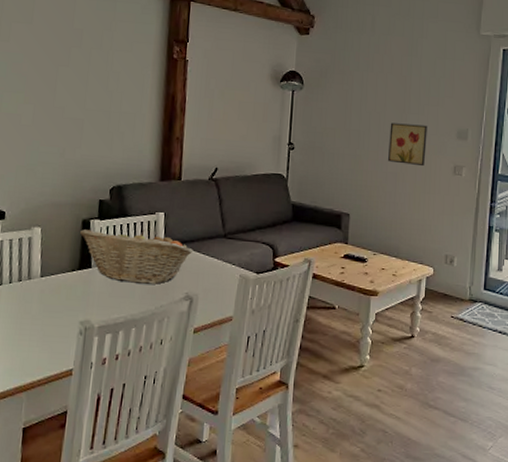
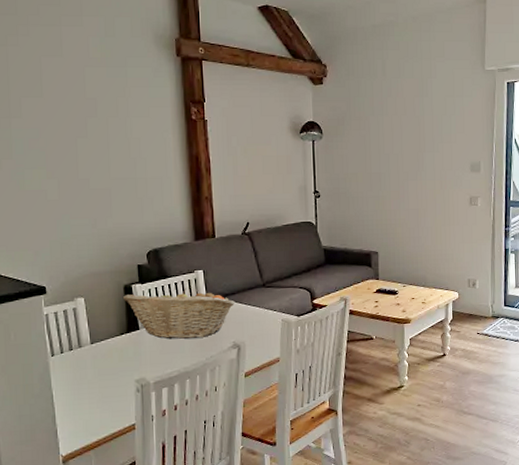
wall art: present [388,123,427,167] -> none [408,162,444,201]

